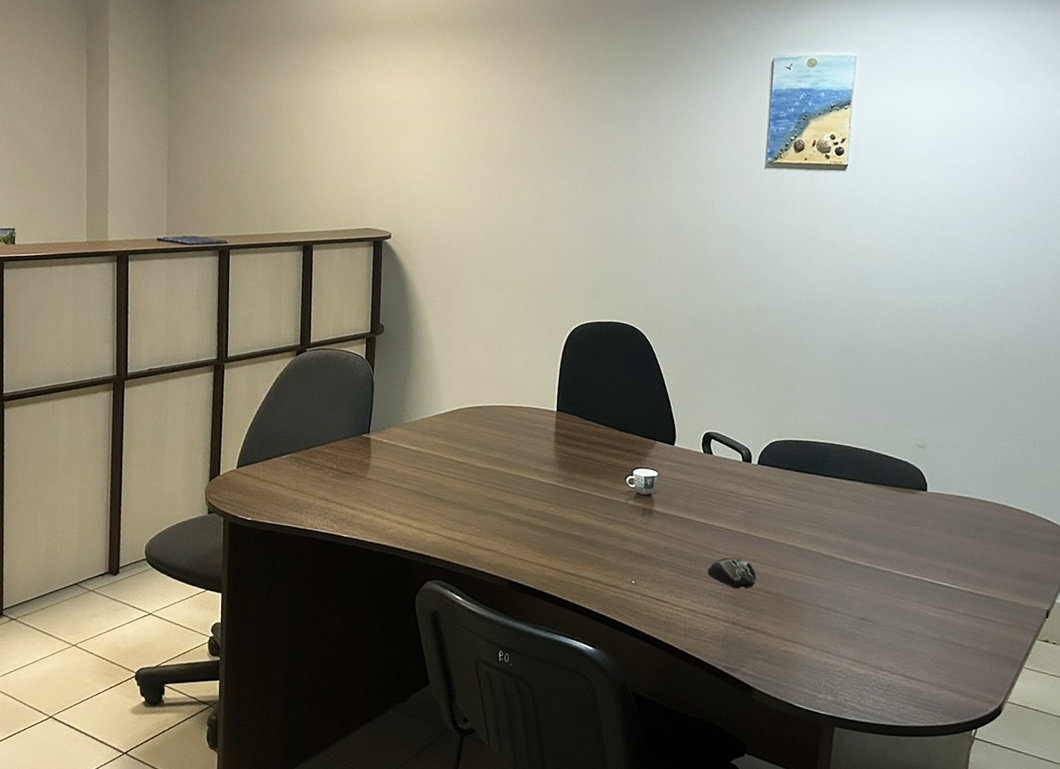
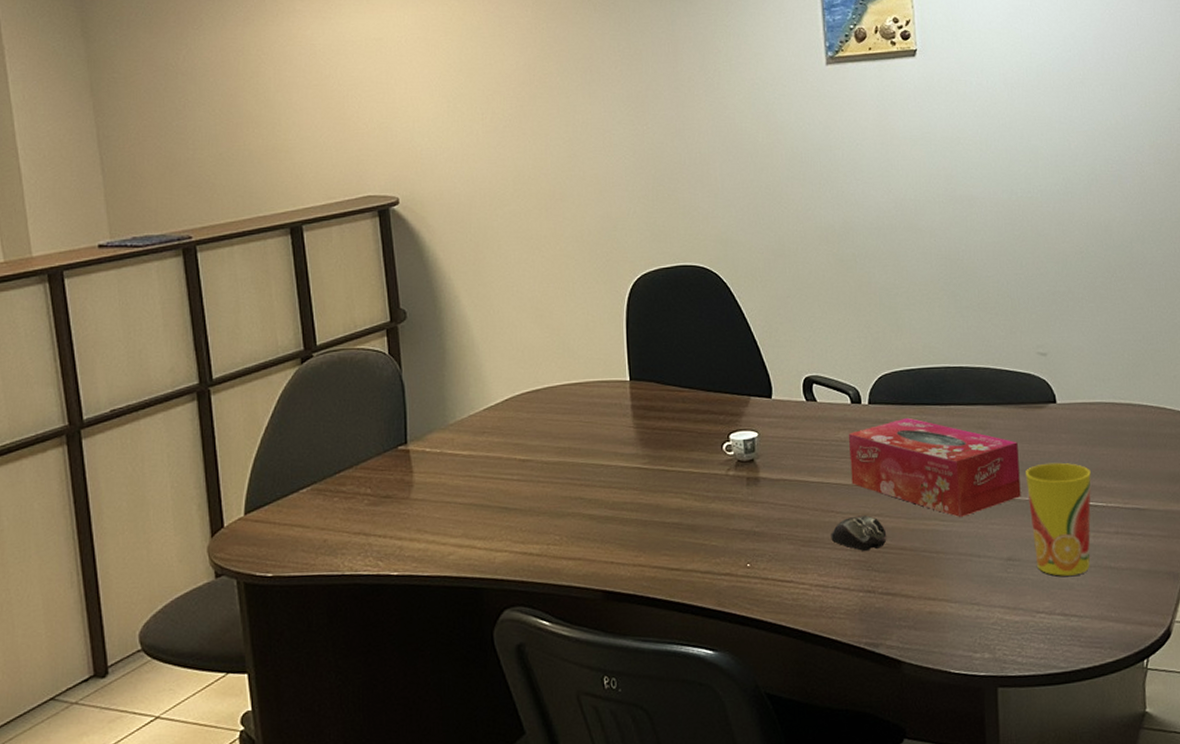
tissue box: none [732,481,886,576] -> present [848,417,1021,518]
cup: none [887,542,949,644] -> present [1025,462,1091,576]

